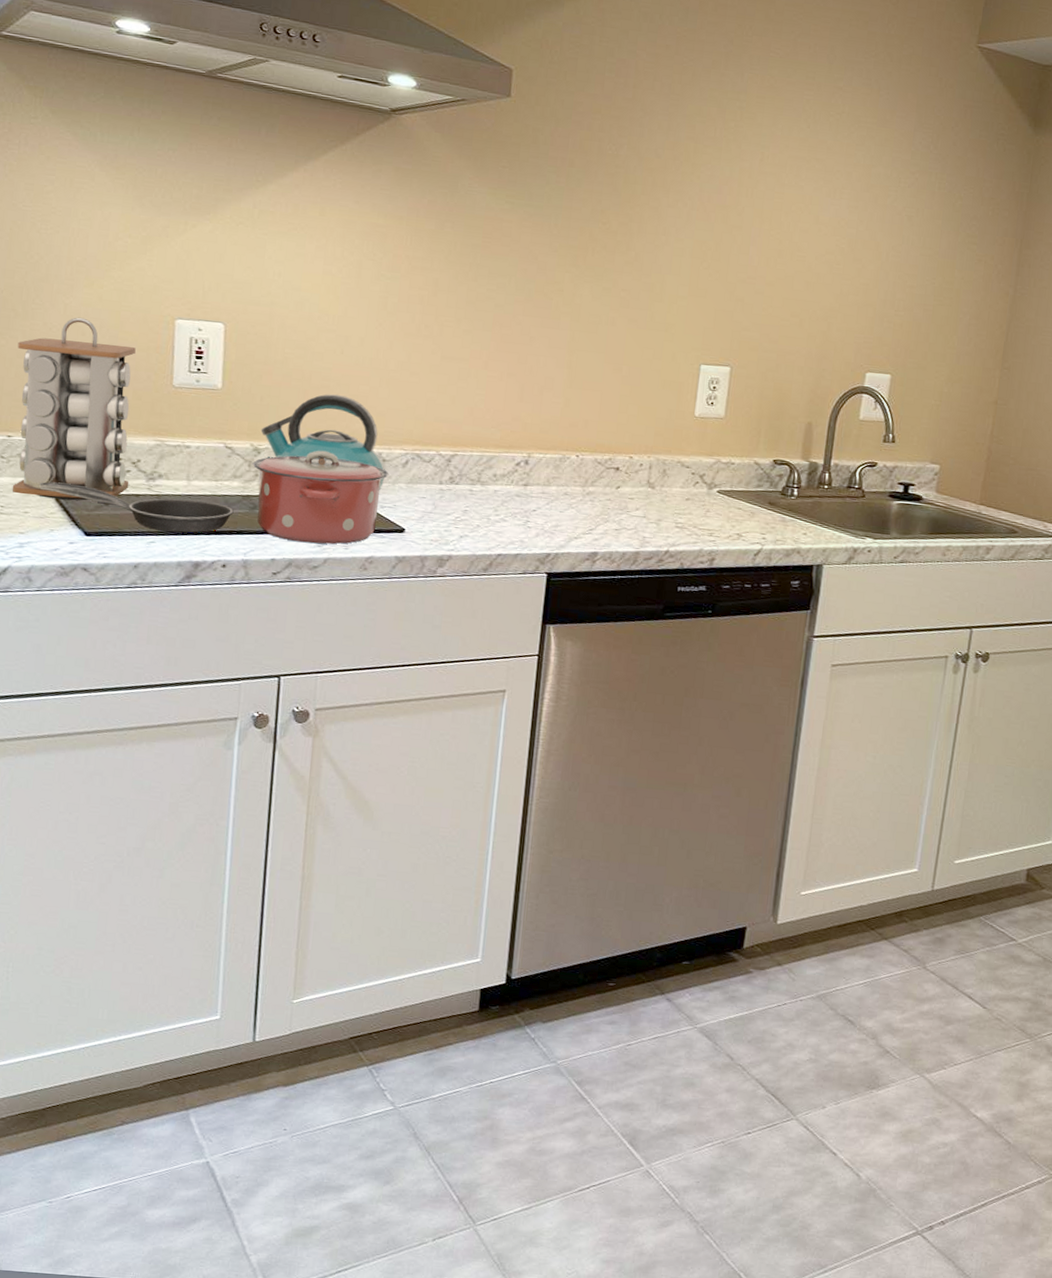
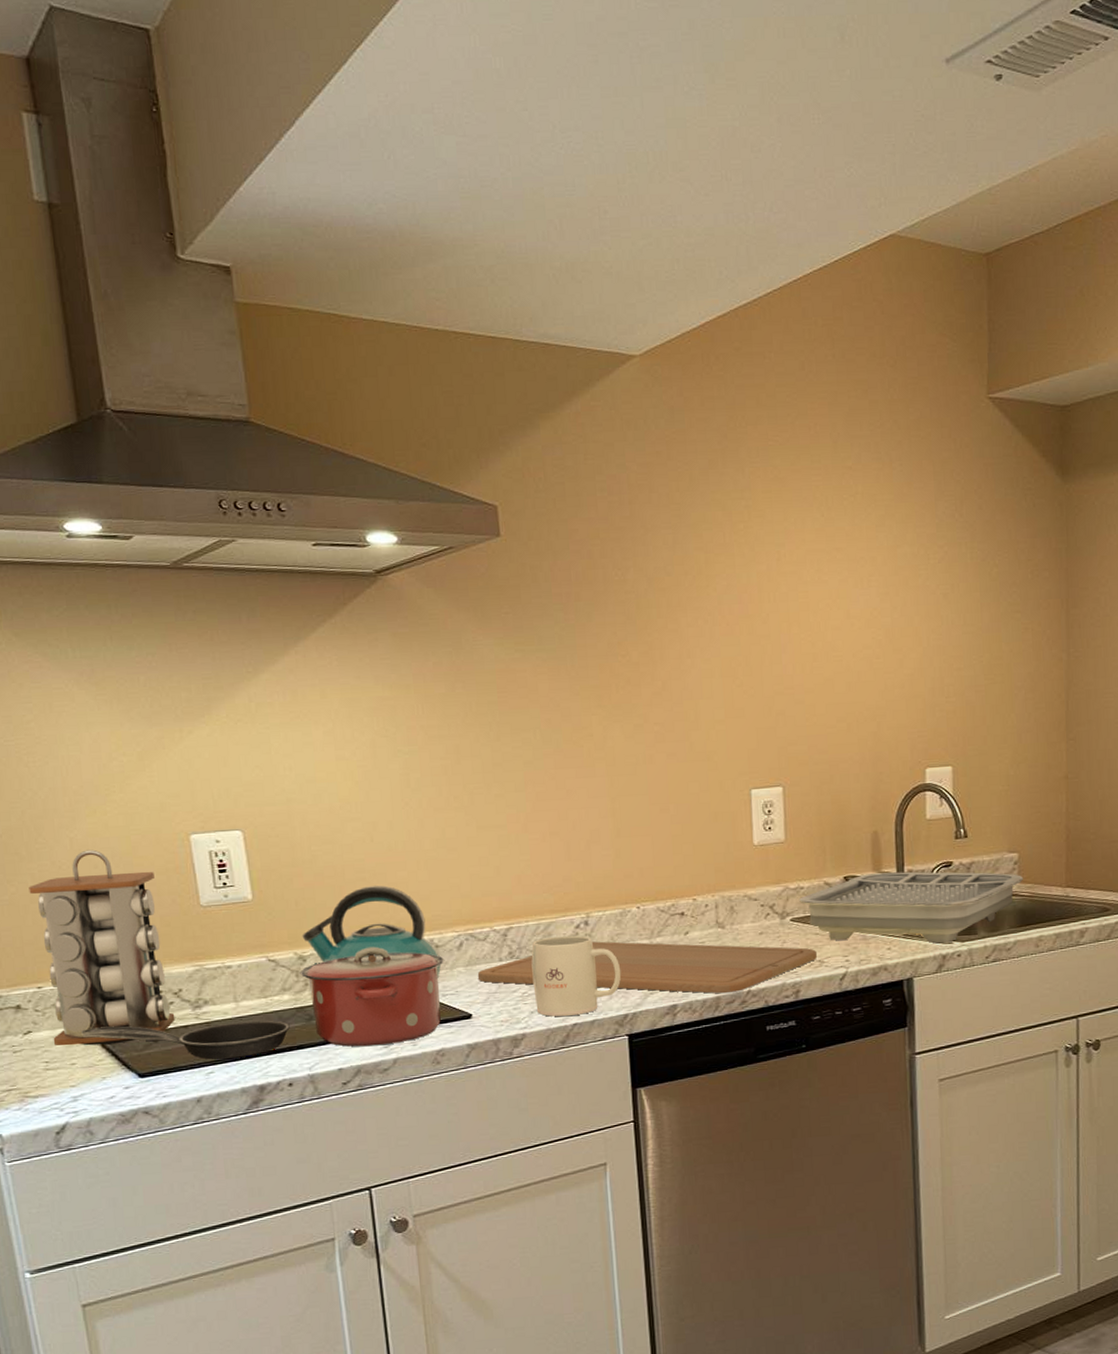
chopping board: none [416,480,737,550] -> present [477,941,817,994]
mug: none [466,469,552,547] -> present [531,935,622,1017]
dish rack: none [727,461,942,538] -> present [798,871,1024,944]

